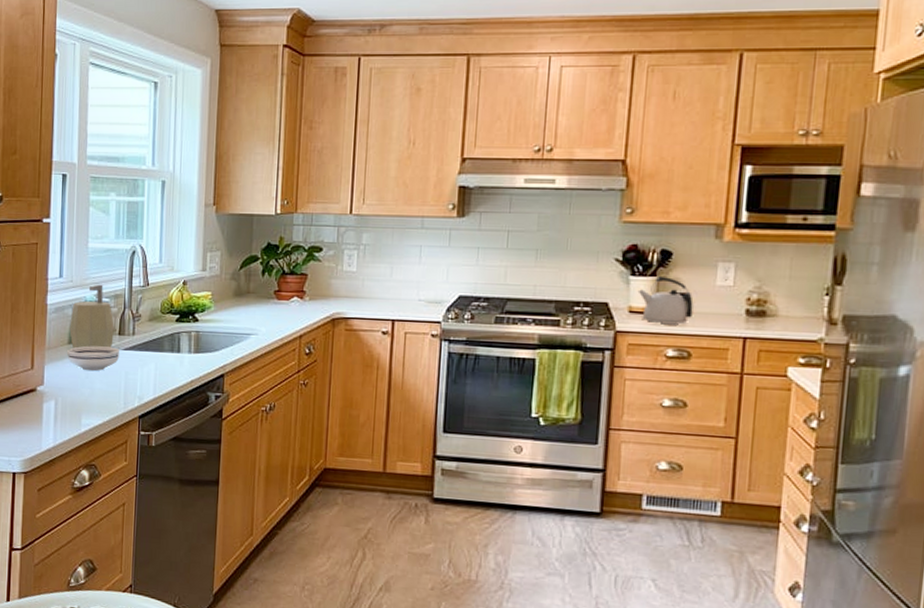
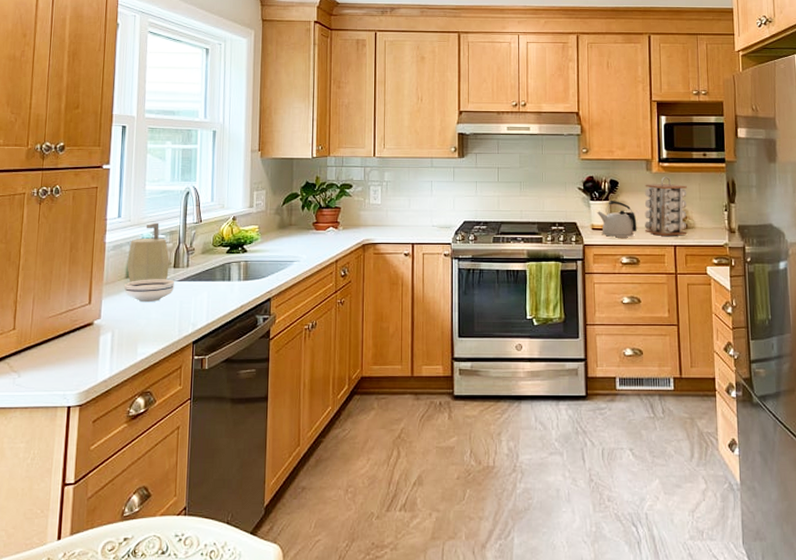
spice rack: none [704,246,772,326] -> present [644,176,688,236]

